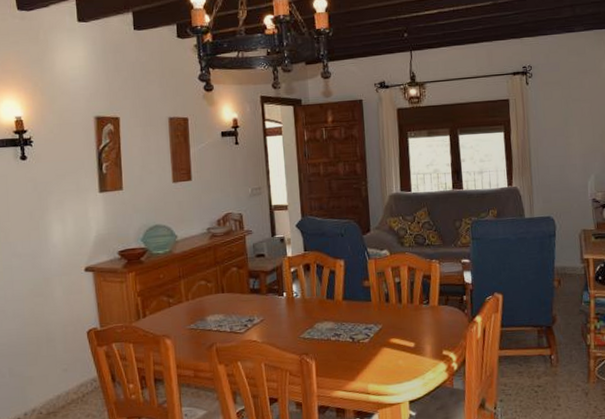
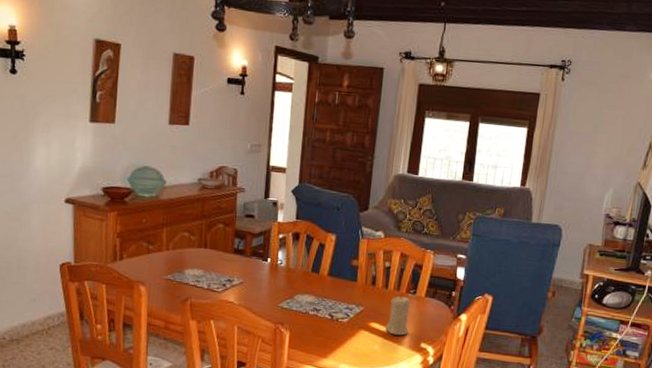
candle: none [405,308,429,347] -> present [384,295,411,336]

